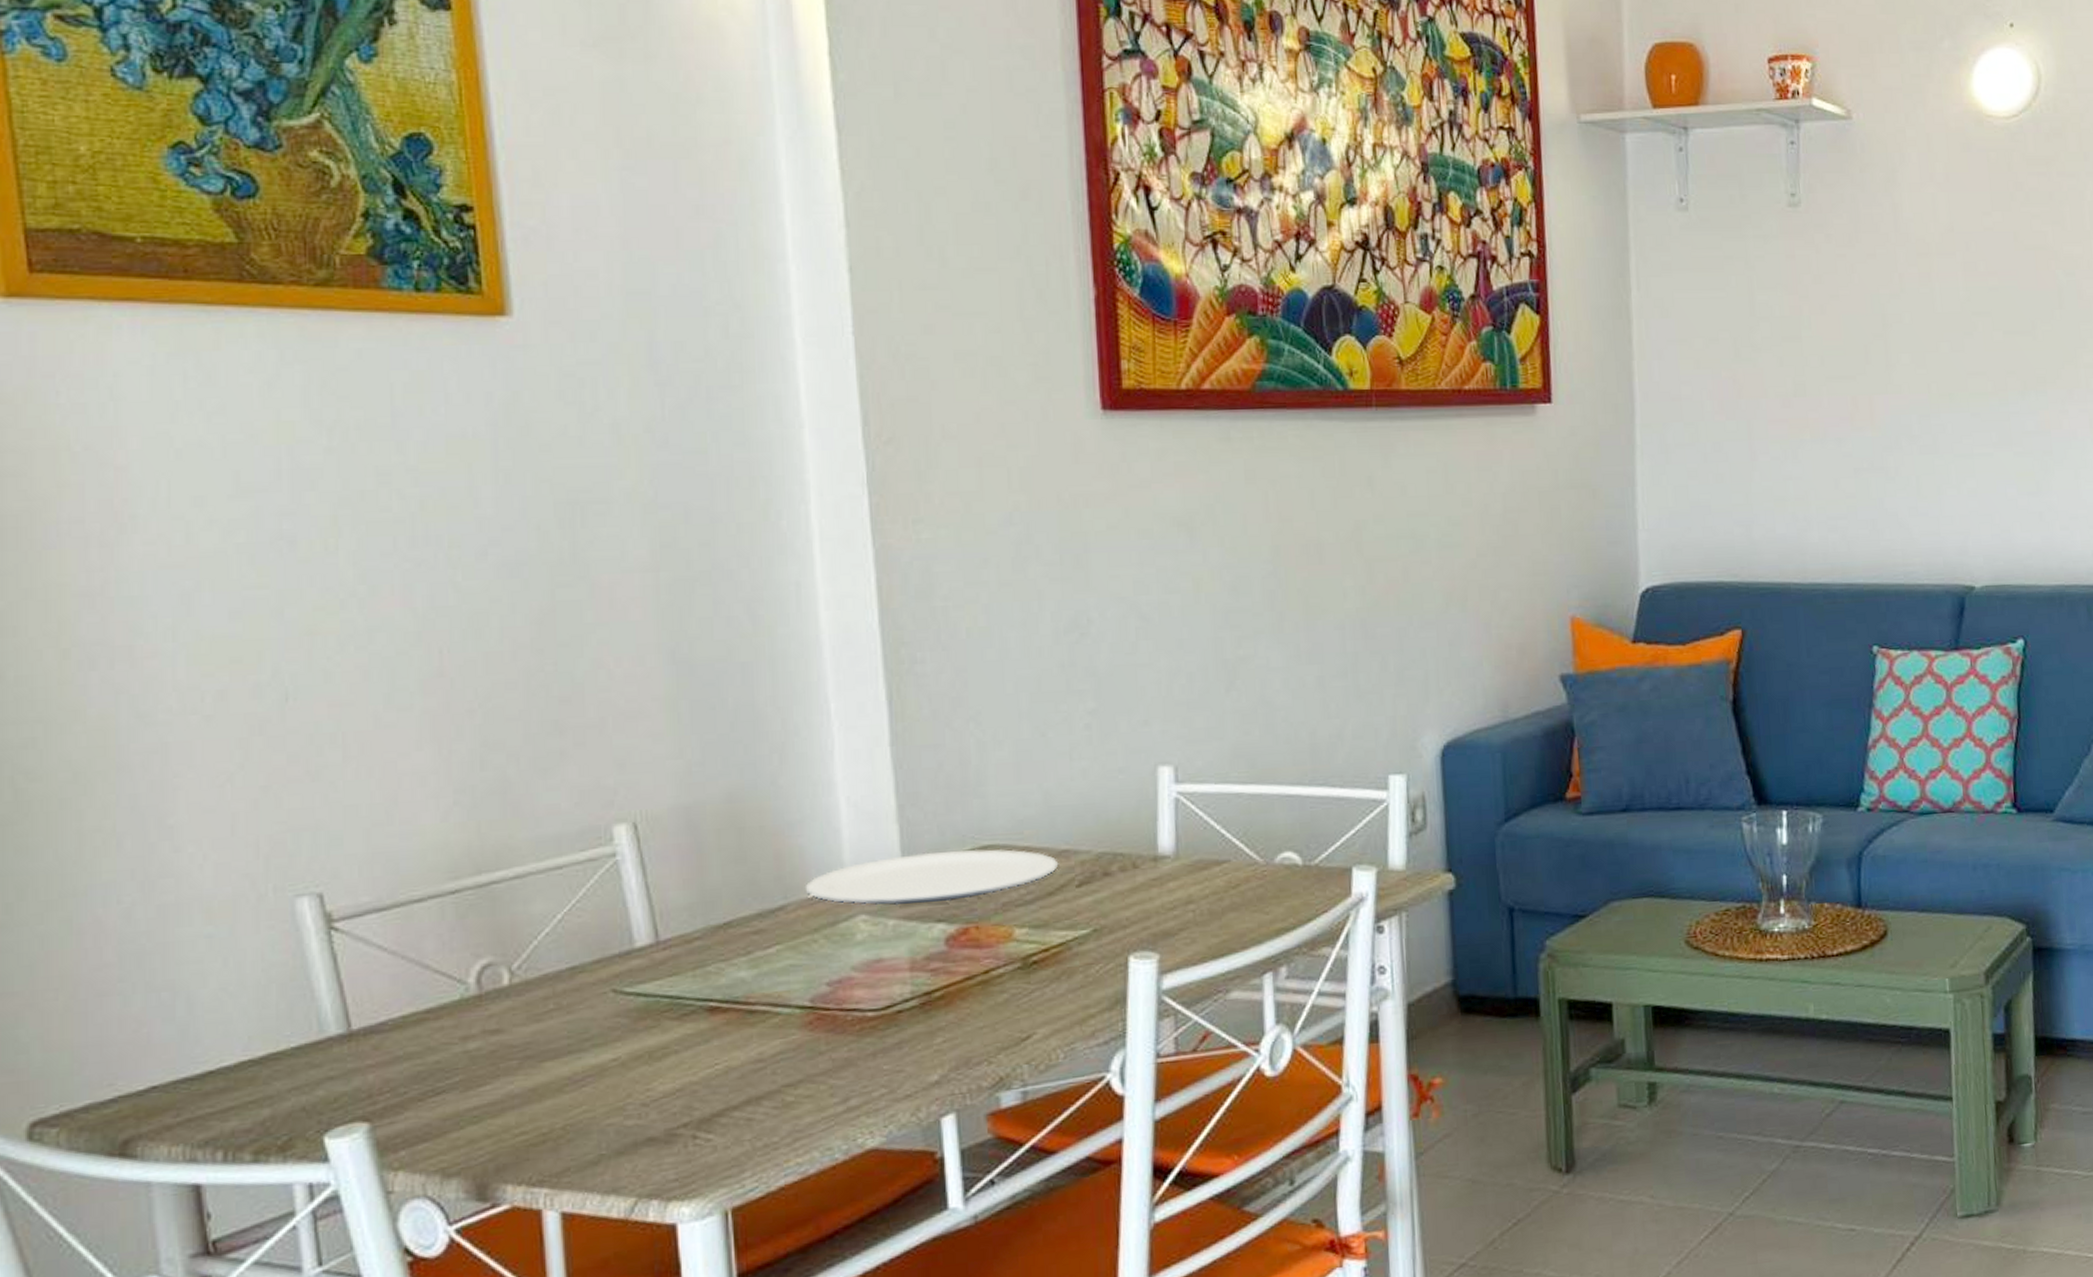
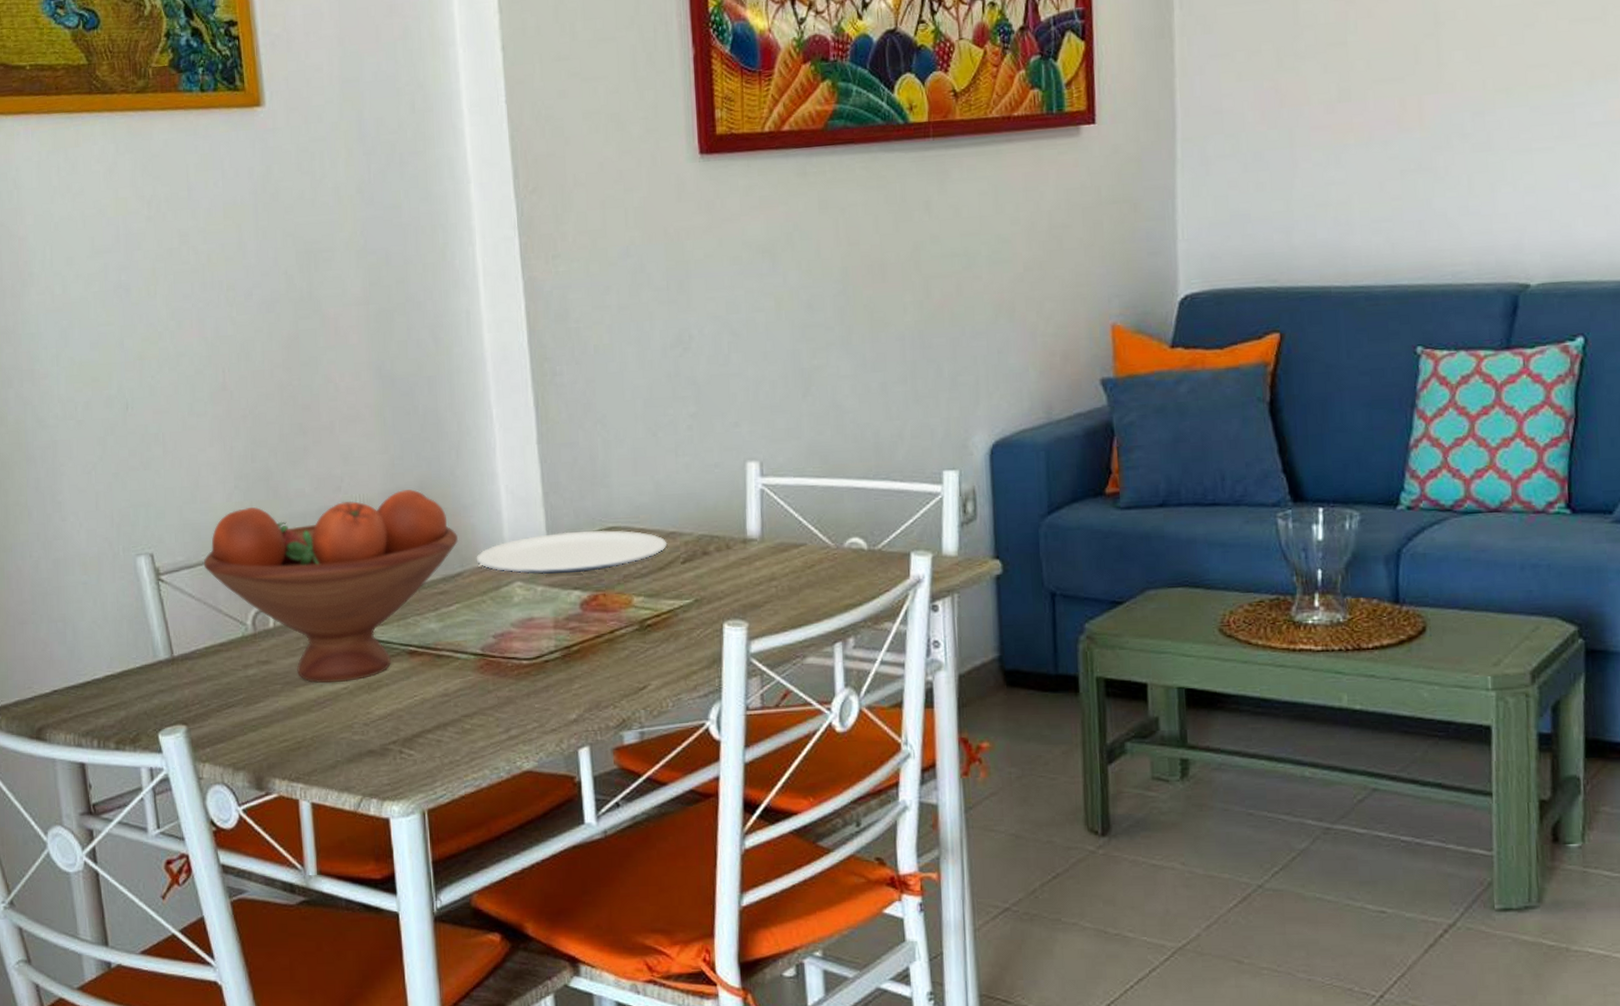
fruit bowl: none [403,803,781,1055] -> present [204,489,459,683]

